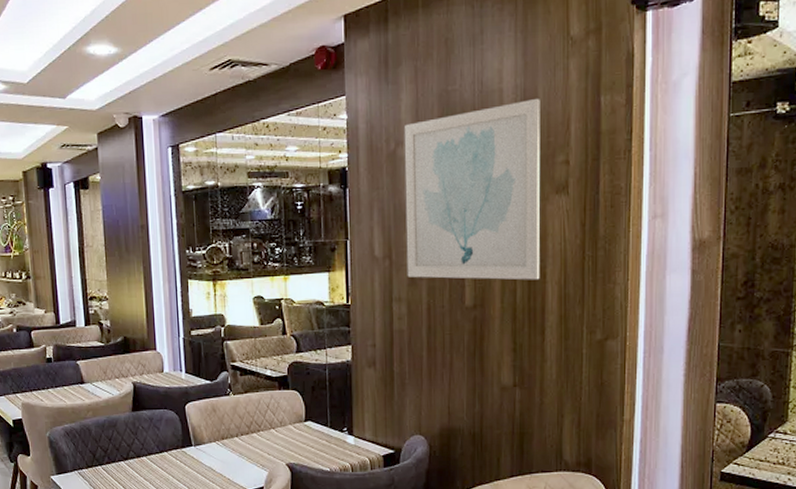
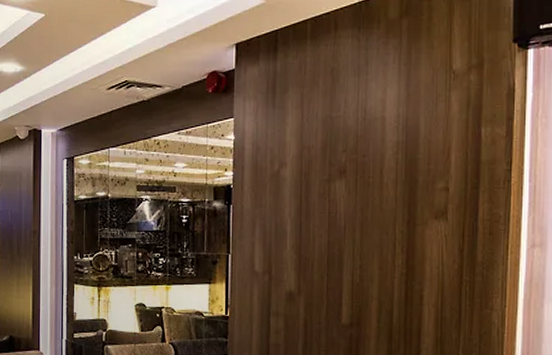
wall art: present [404,98,541,280] -> none [285,127,422,302]

